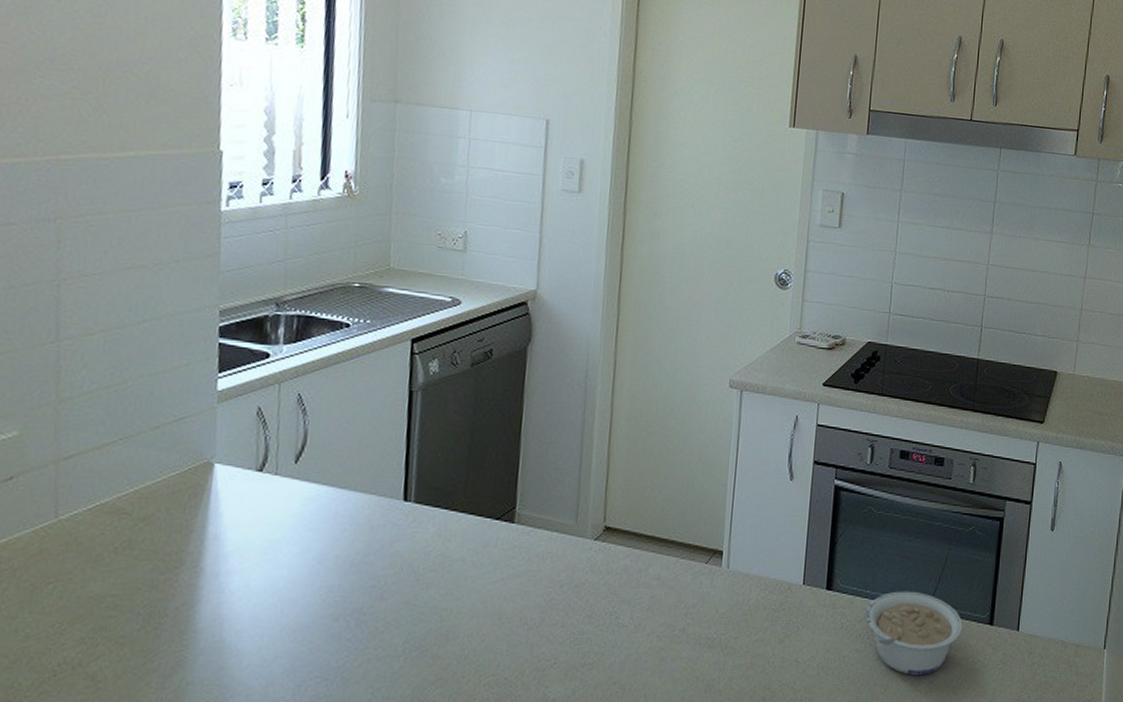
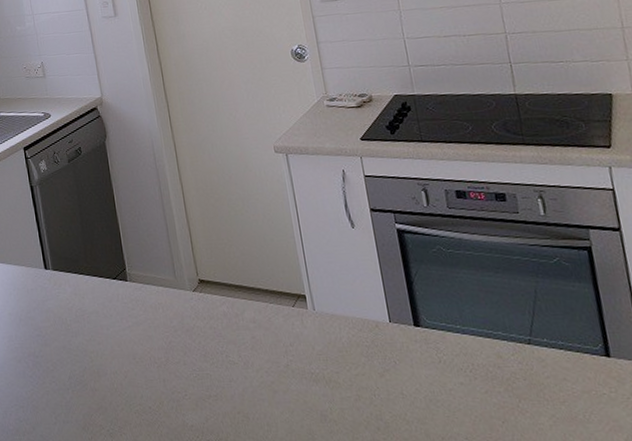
legume: present [865,591,963,675] -> none [461,325,575,408]

